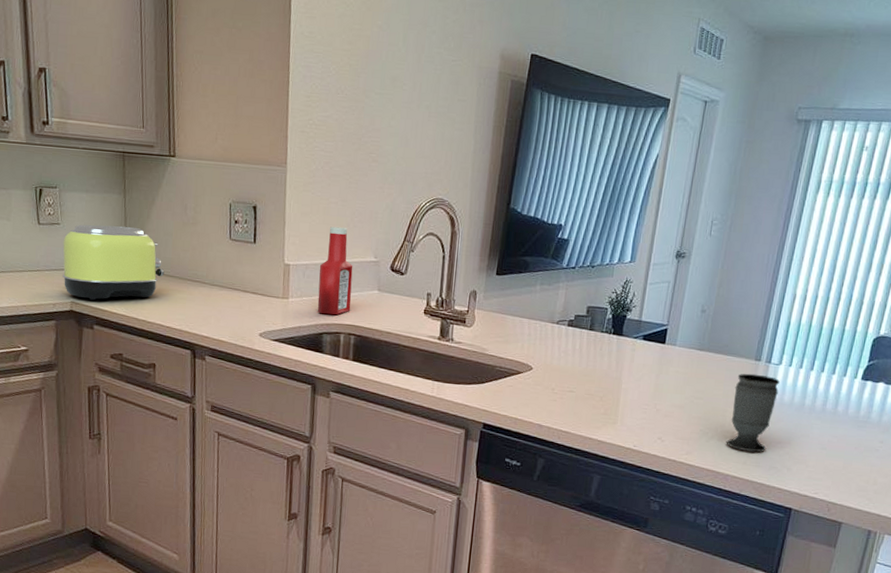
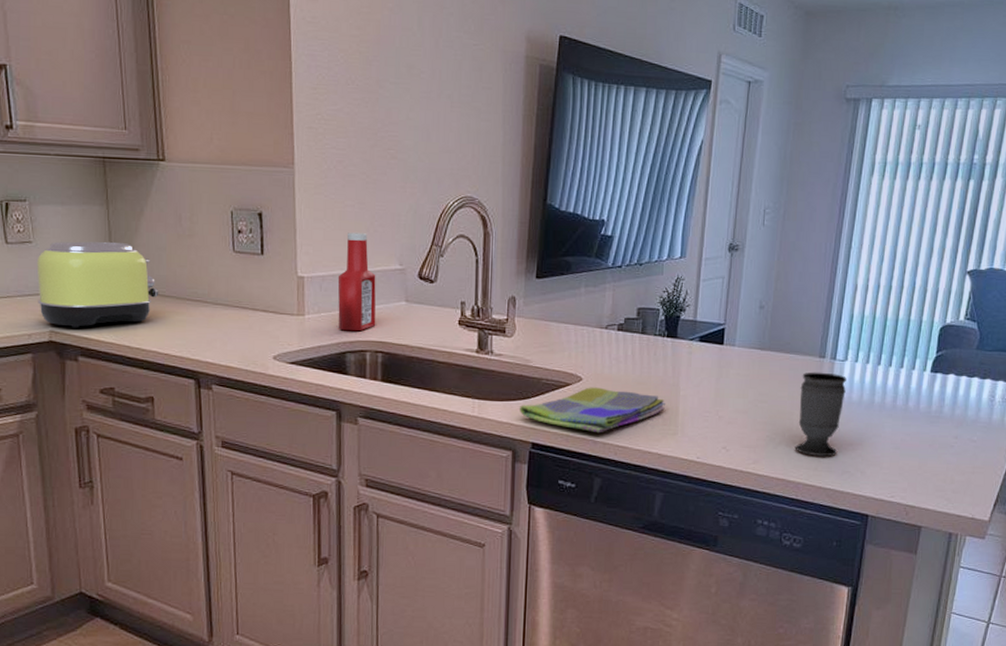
dish towel: none [474,376,608,418] -> present [520,387,665,433]

